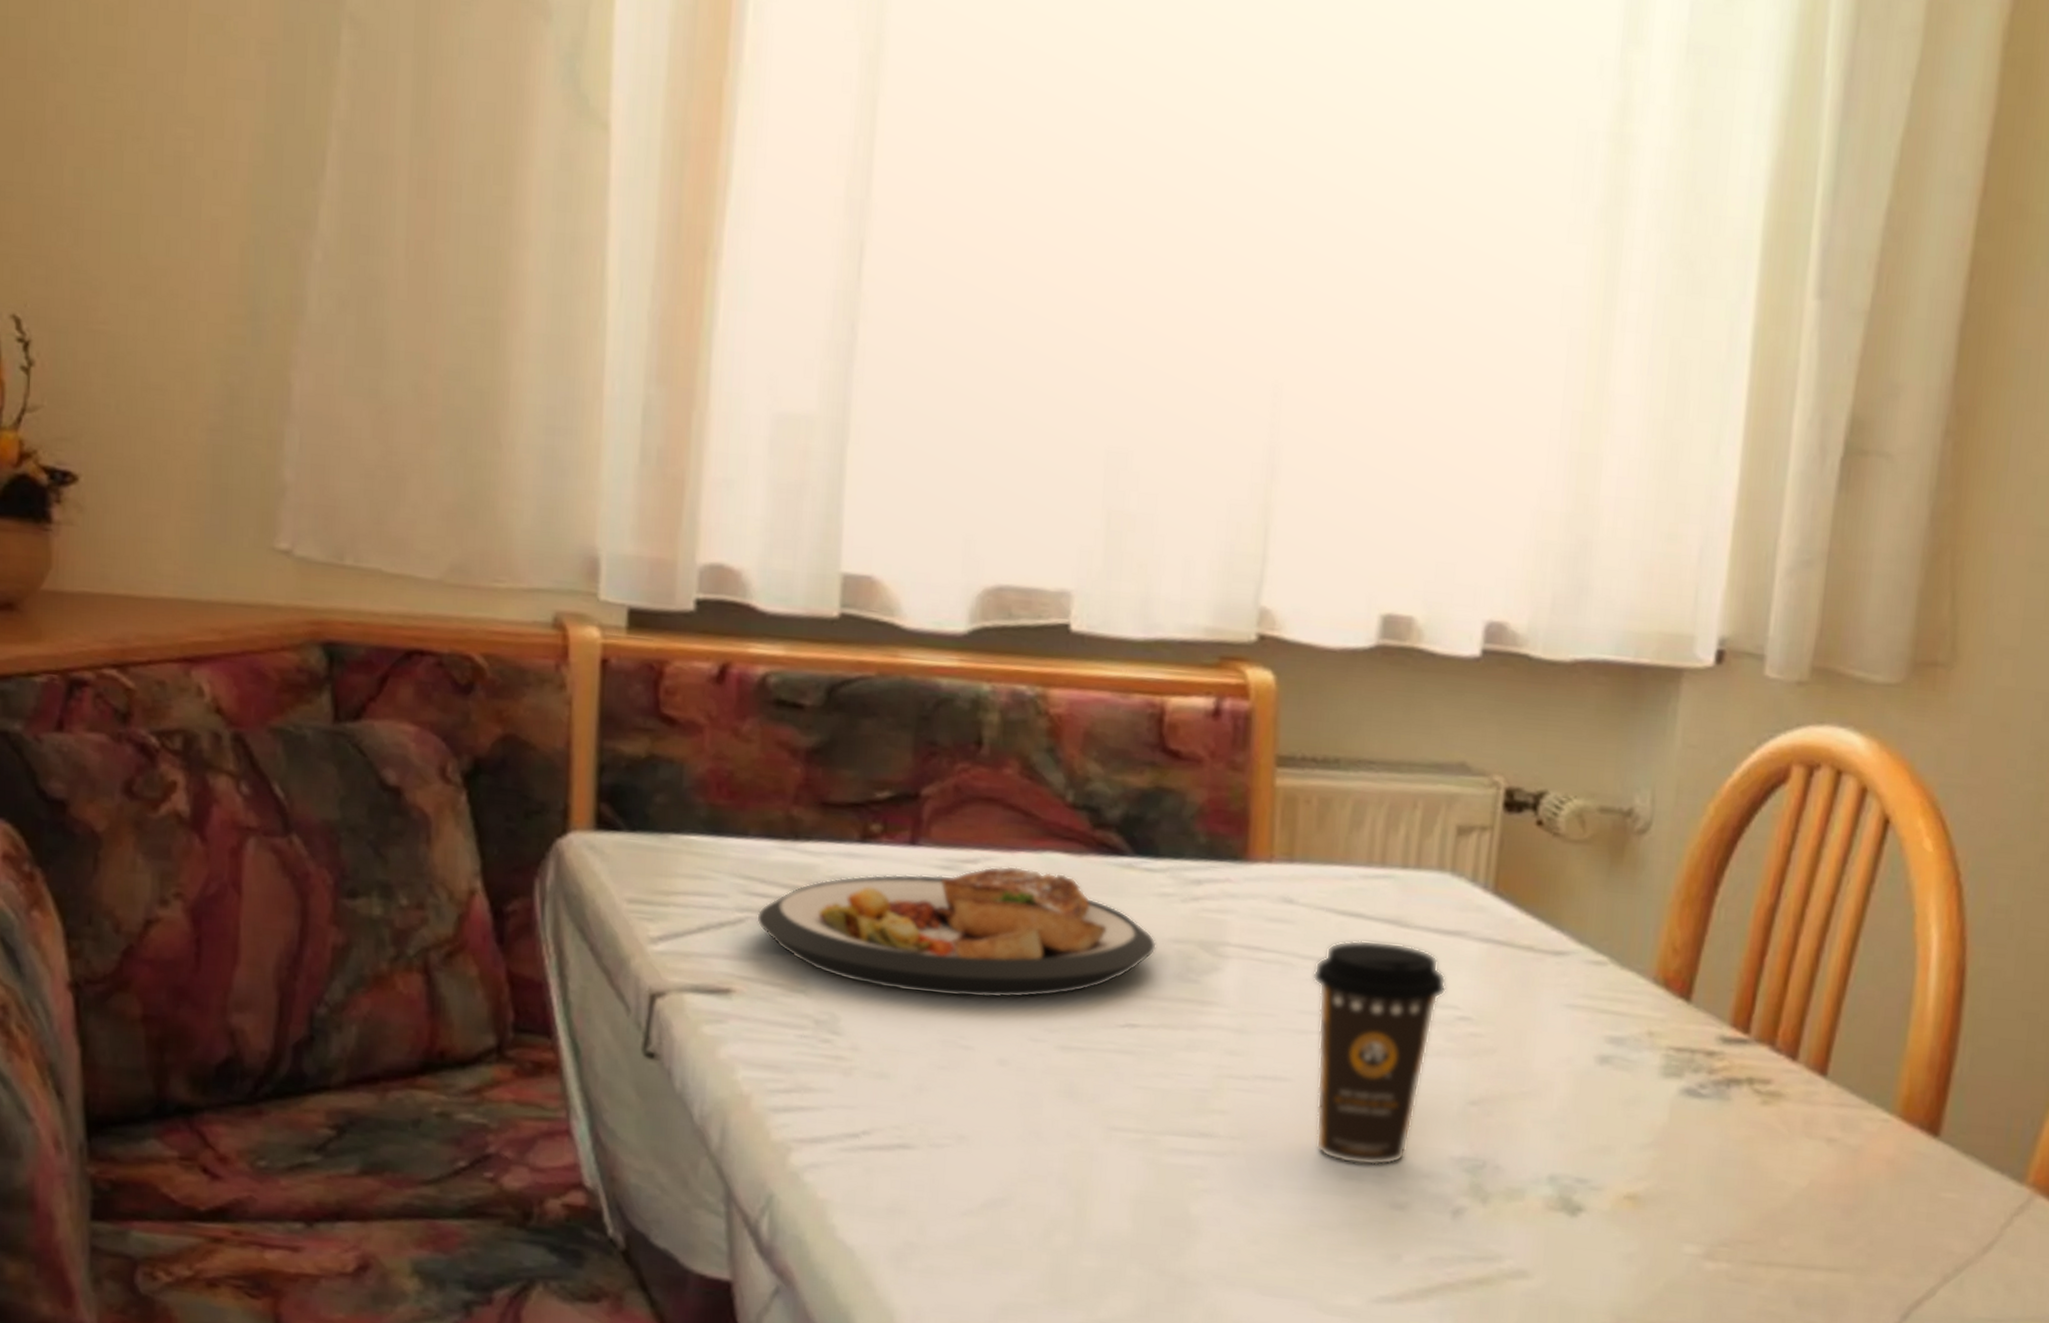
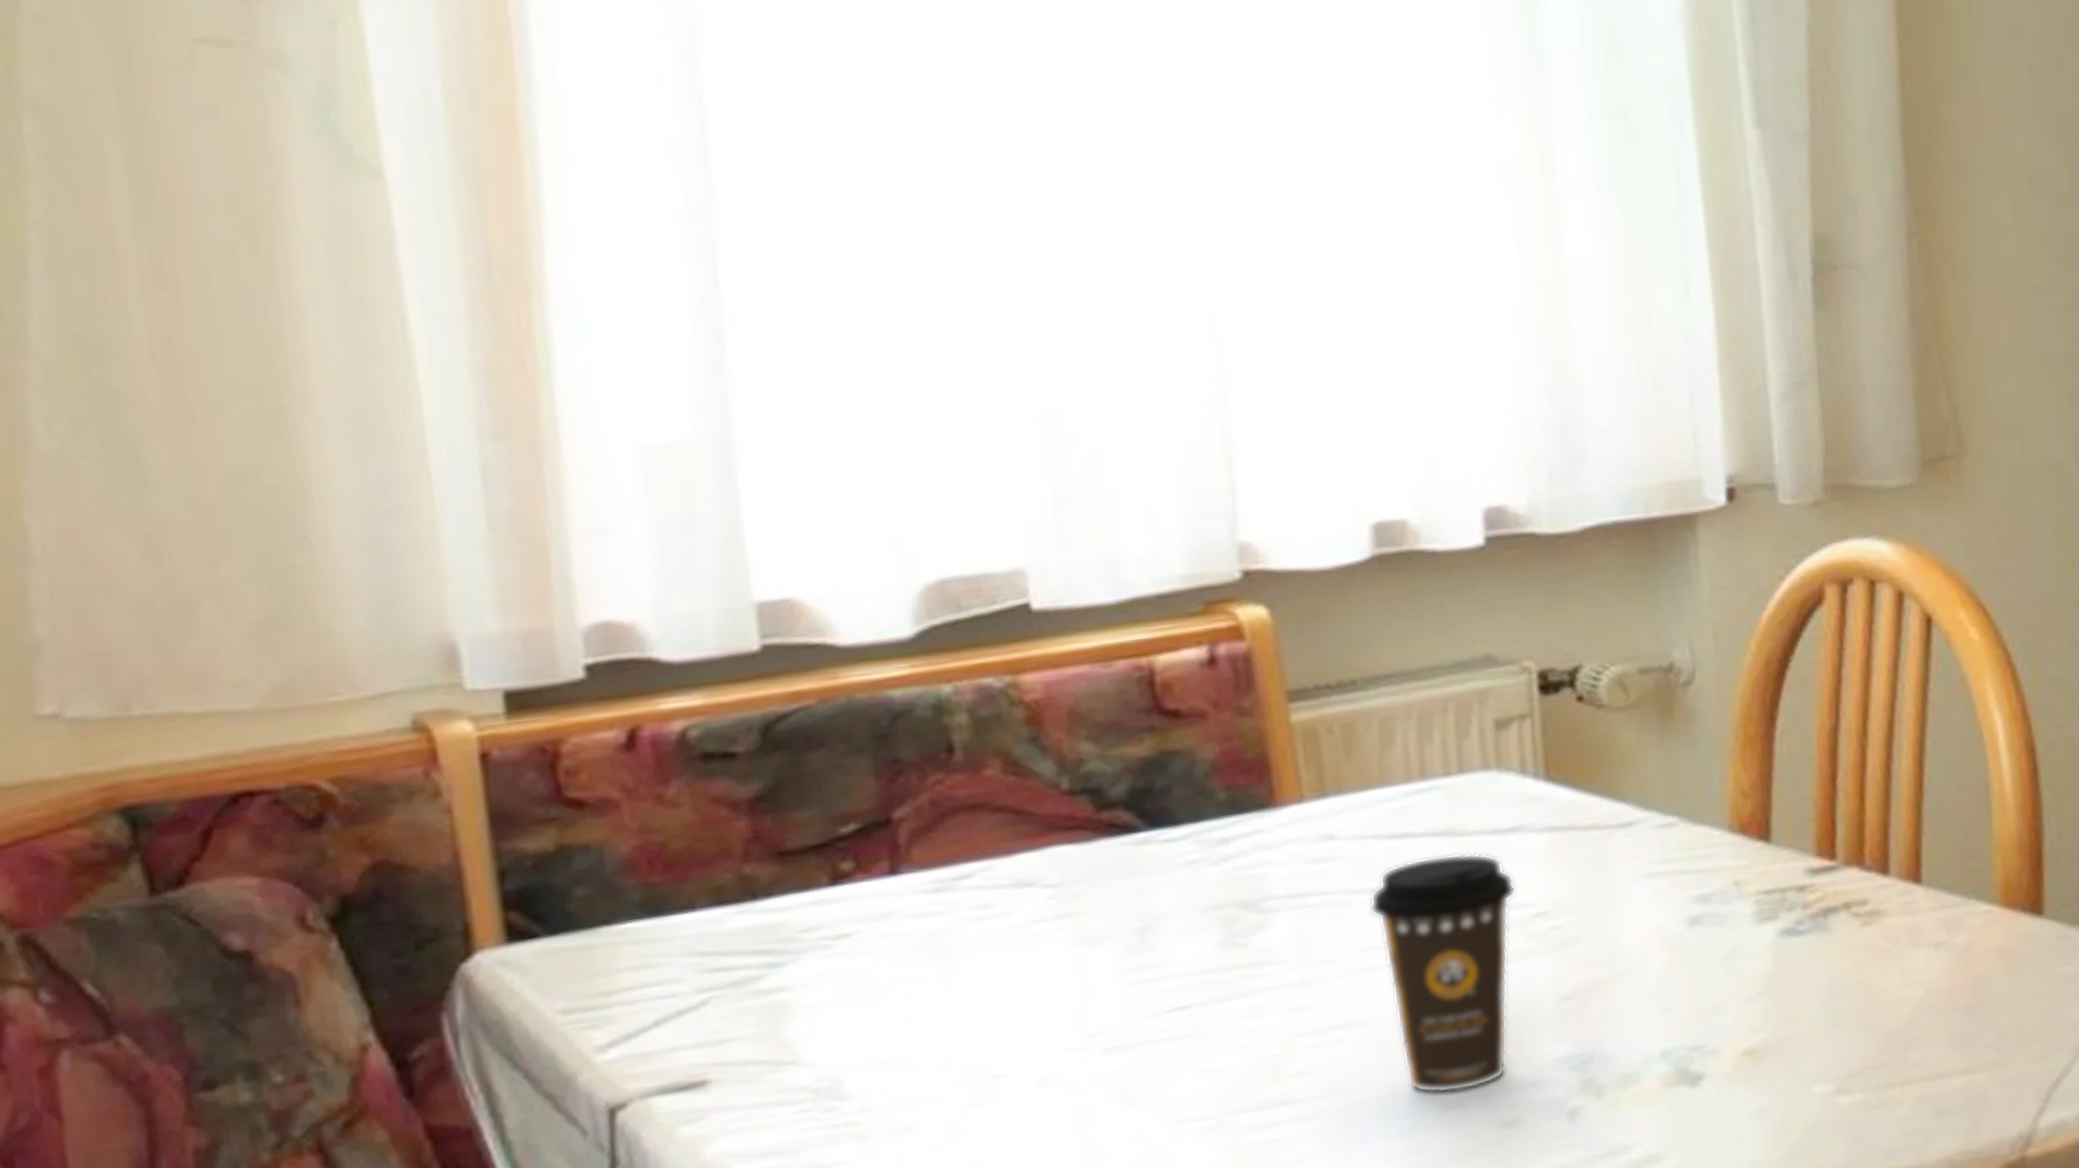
plate: present [757,866,1156,998] -> none [722,866,1193,1038]

